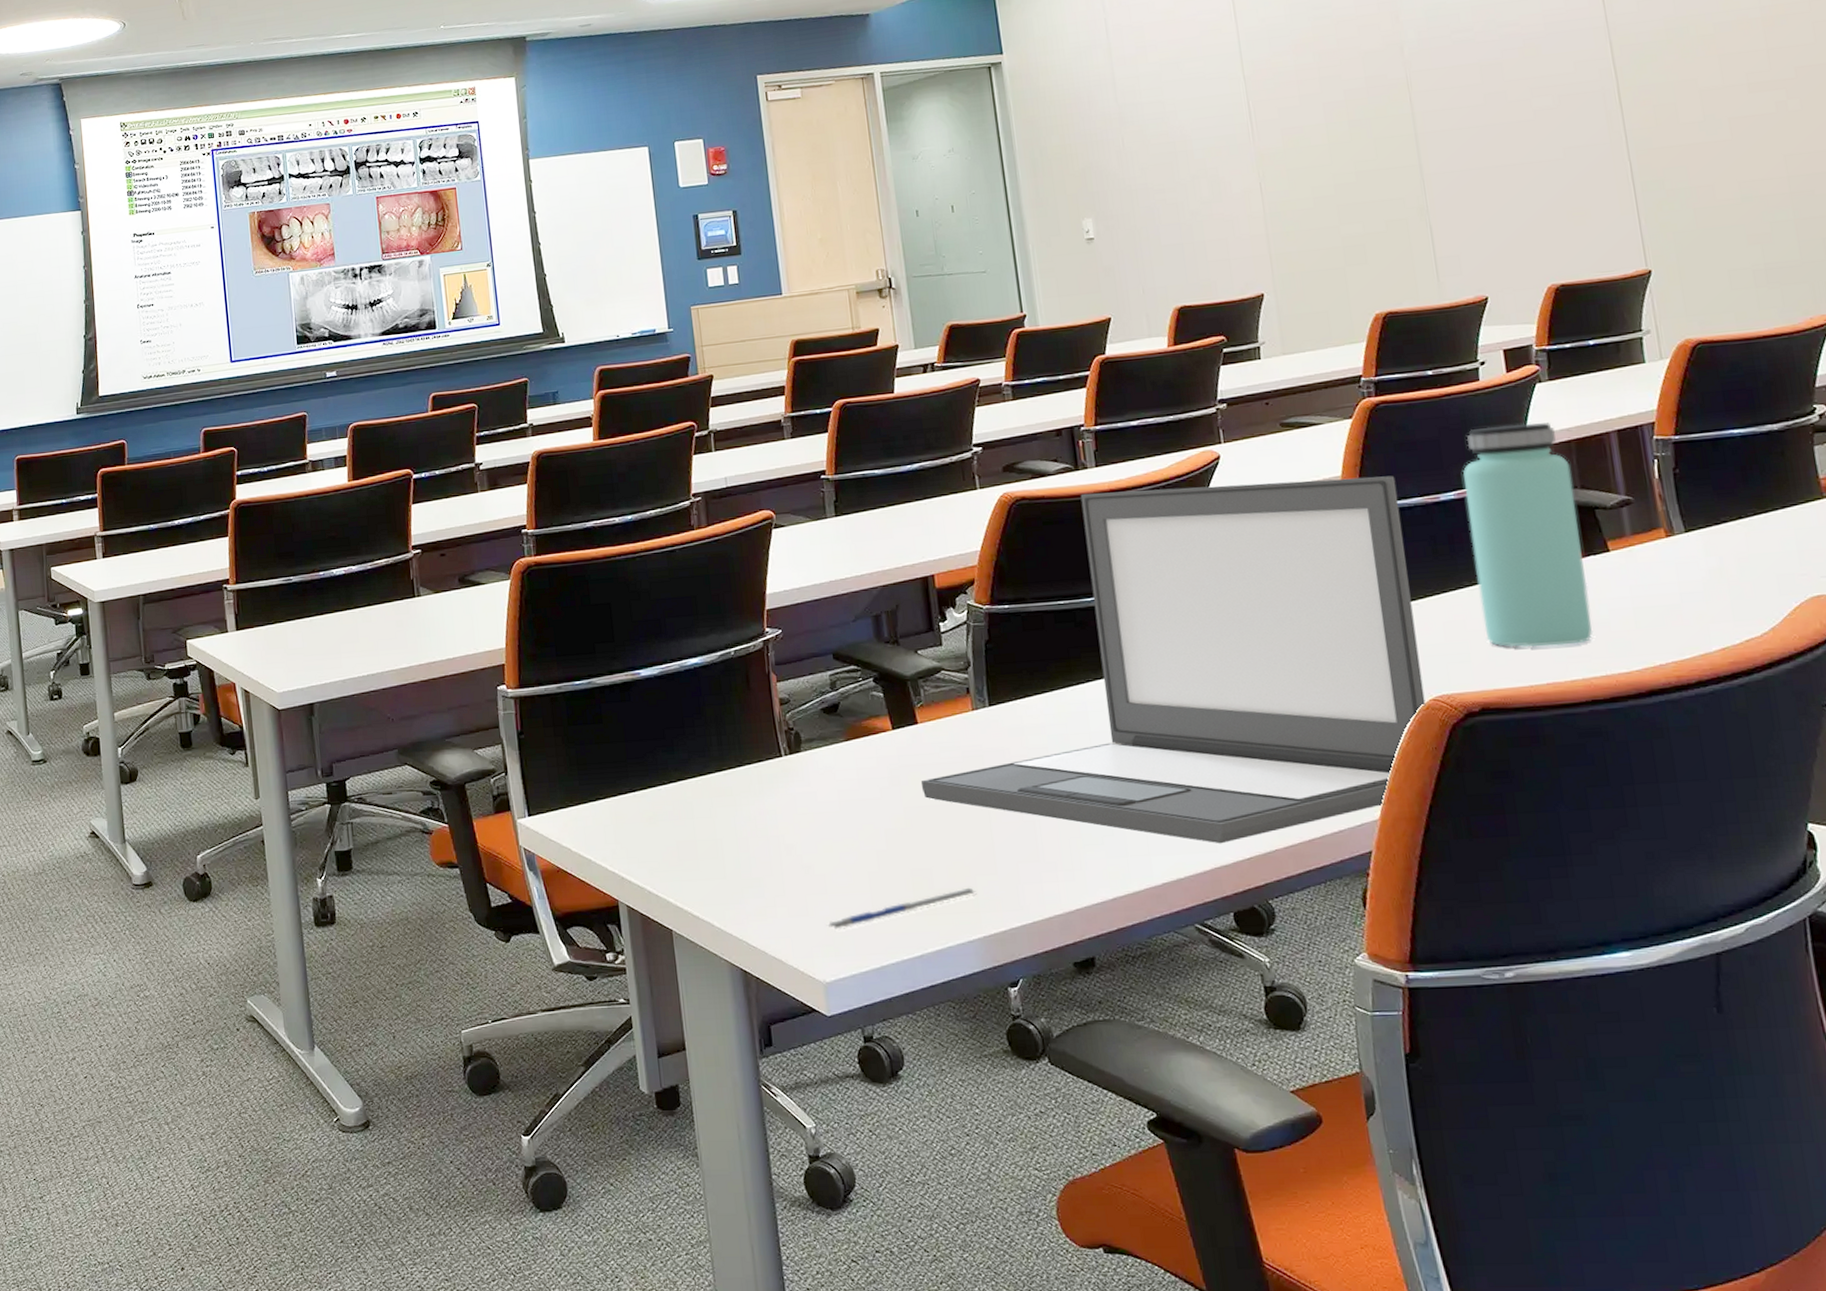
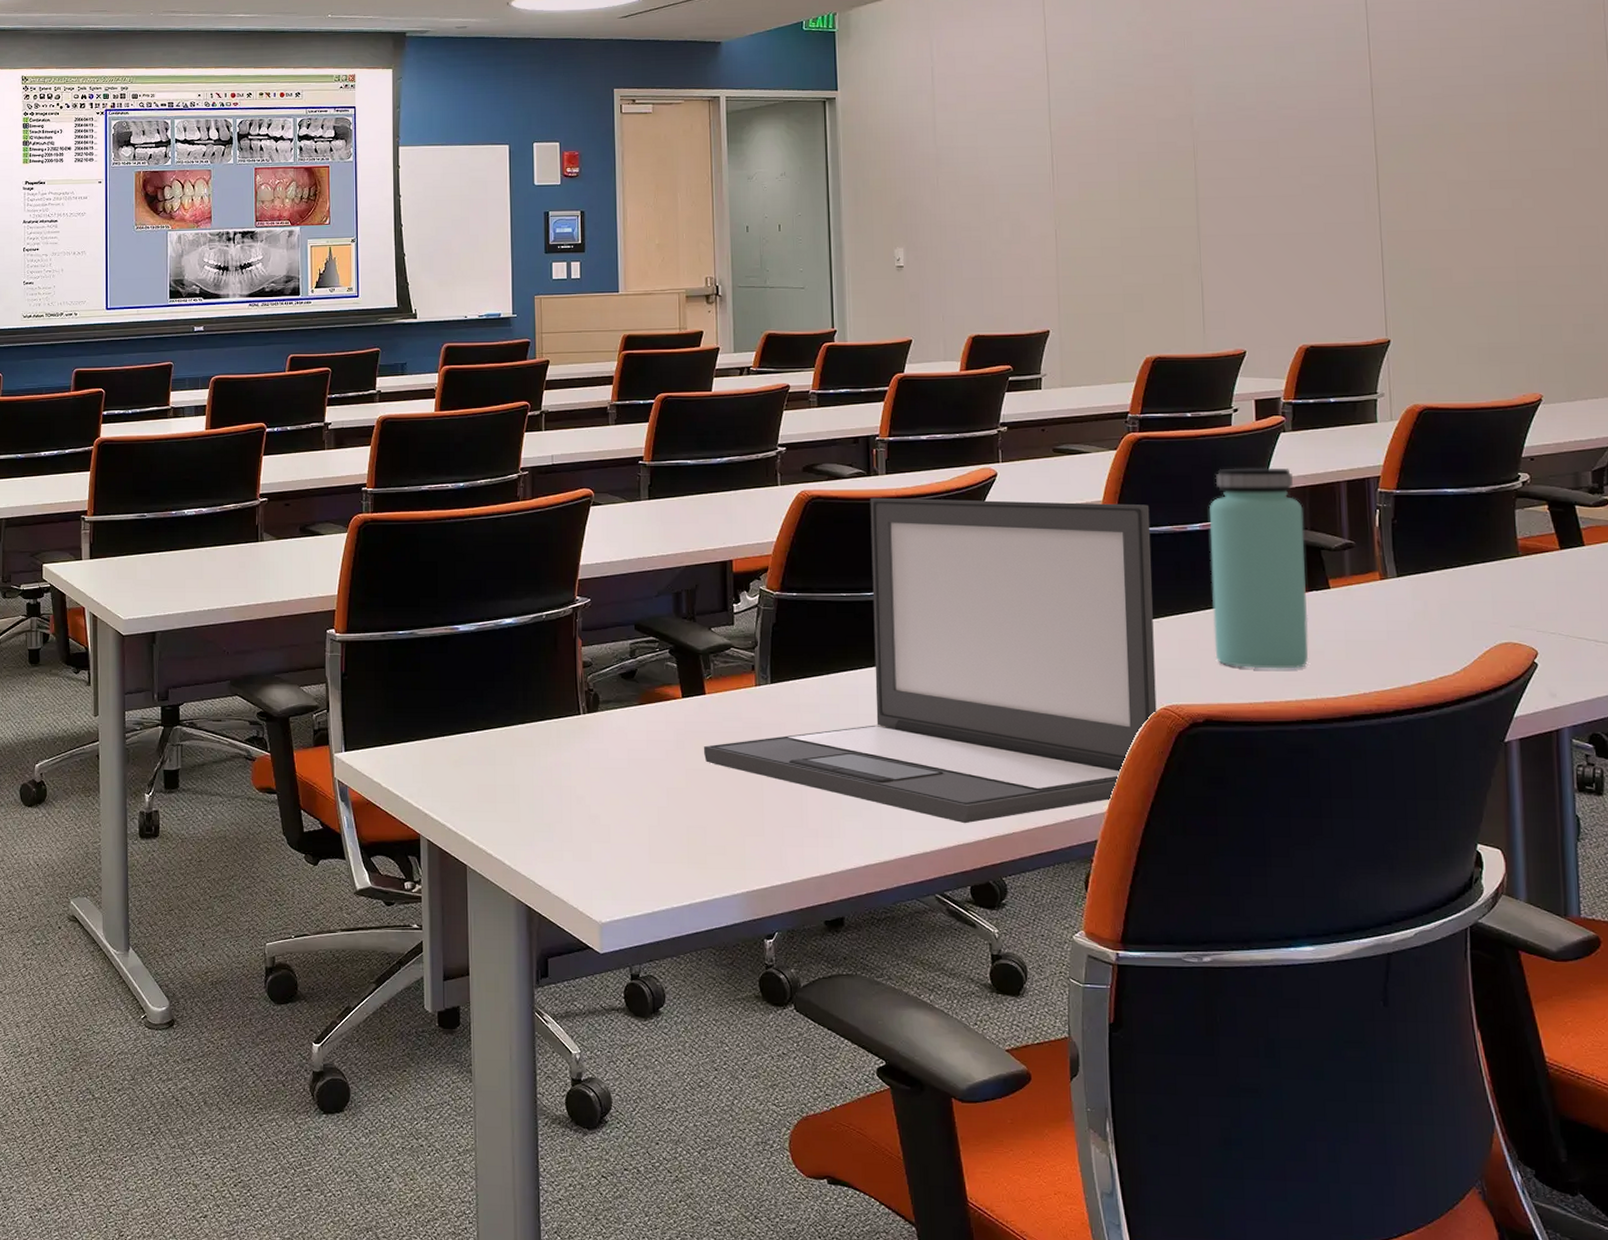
pen: present [827,887,977,931] -> none [607,846,744,877]

